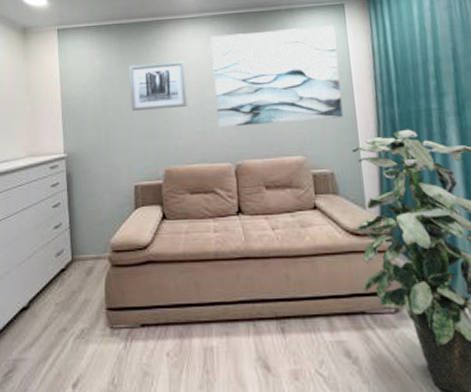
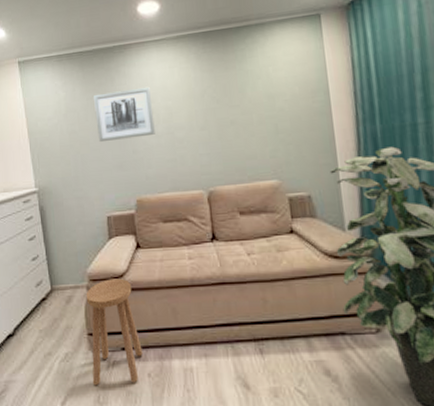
stool: none [107,250,162,366] -> present [86,278,143,386]
wall art: present [210,25,344,128] -> none [176,38,321,155]

